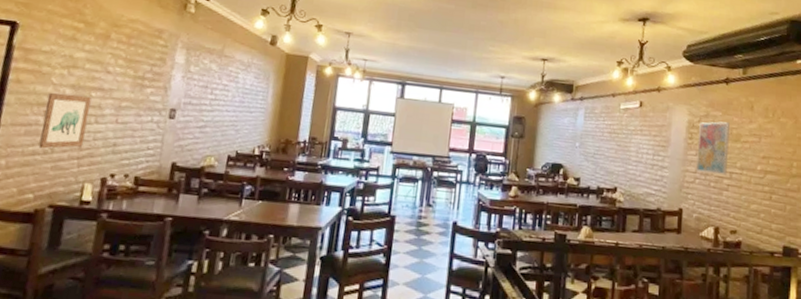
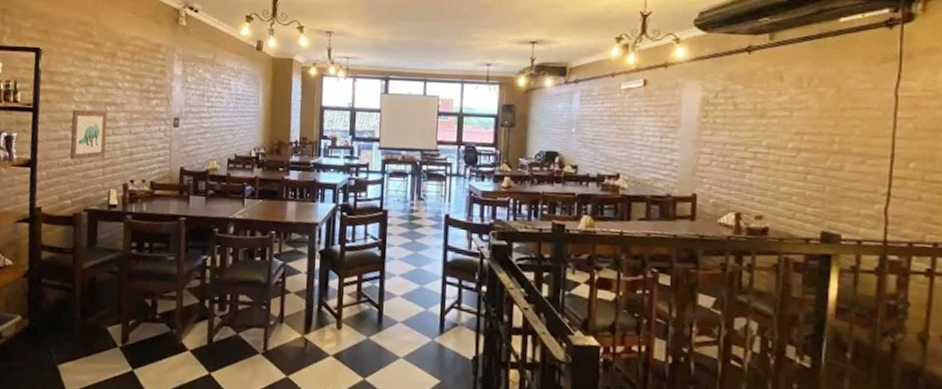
wall art: present [696,121,731,176] -> none [713,95,754,156]

